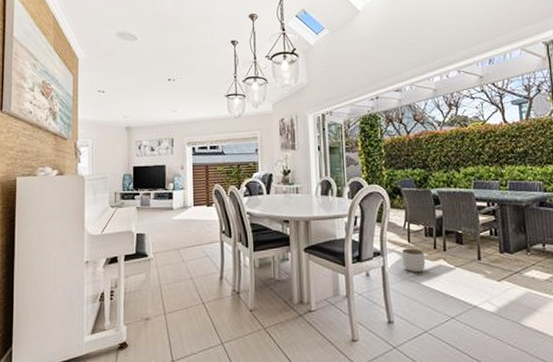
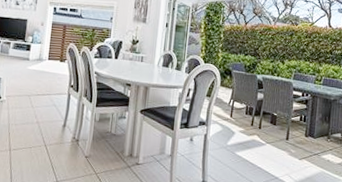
planter: present [401,248,426,273] -> none [222,122,243,144]

